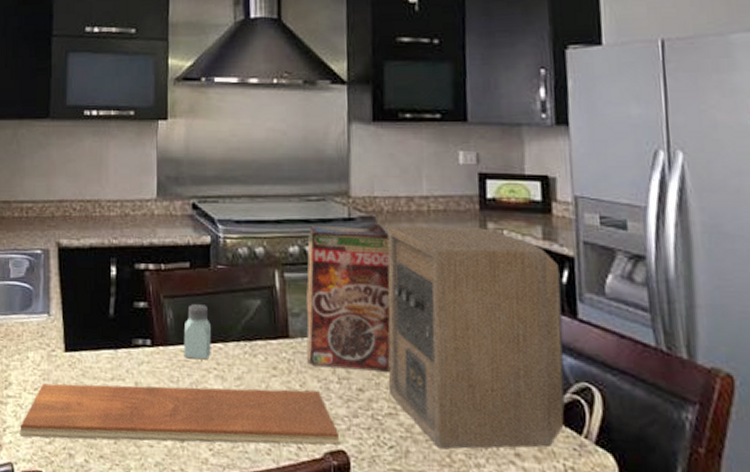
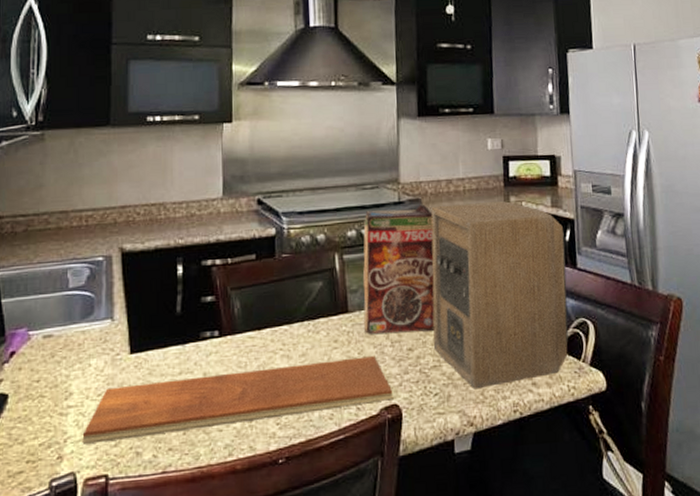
saltshaker: present [183,304,211,360] -> none [250,292,277,344]

